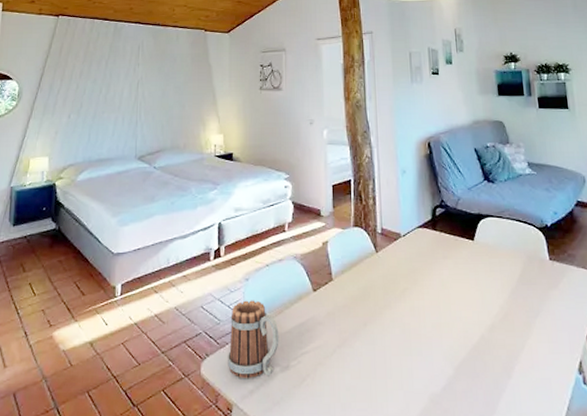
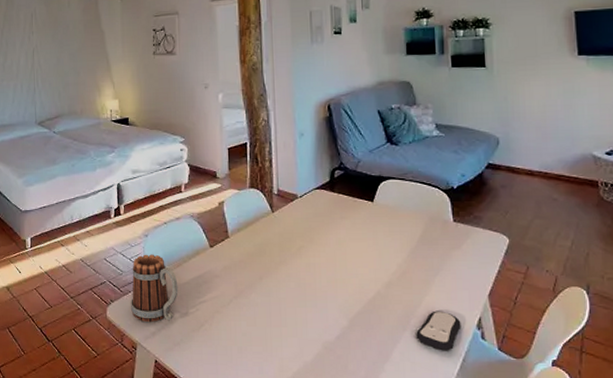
remote control: none [520,355,564,399] -> present [416,310,461,351]

